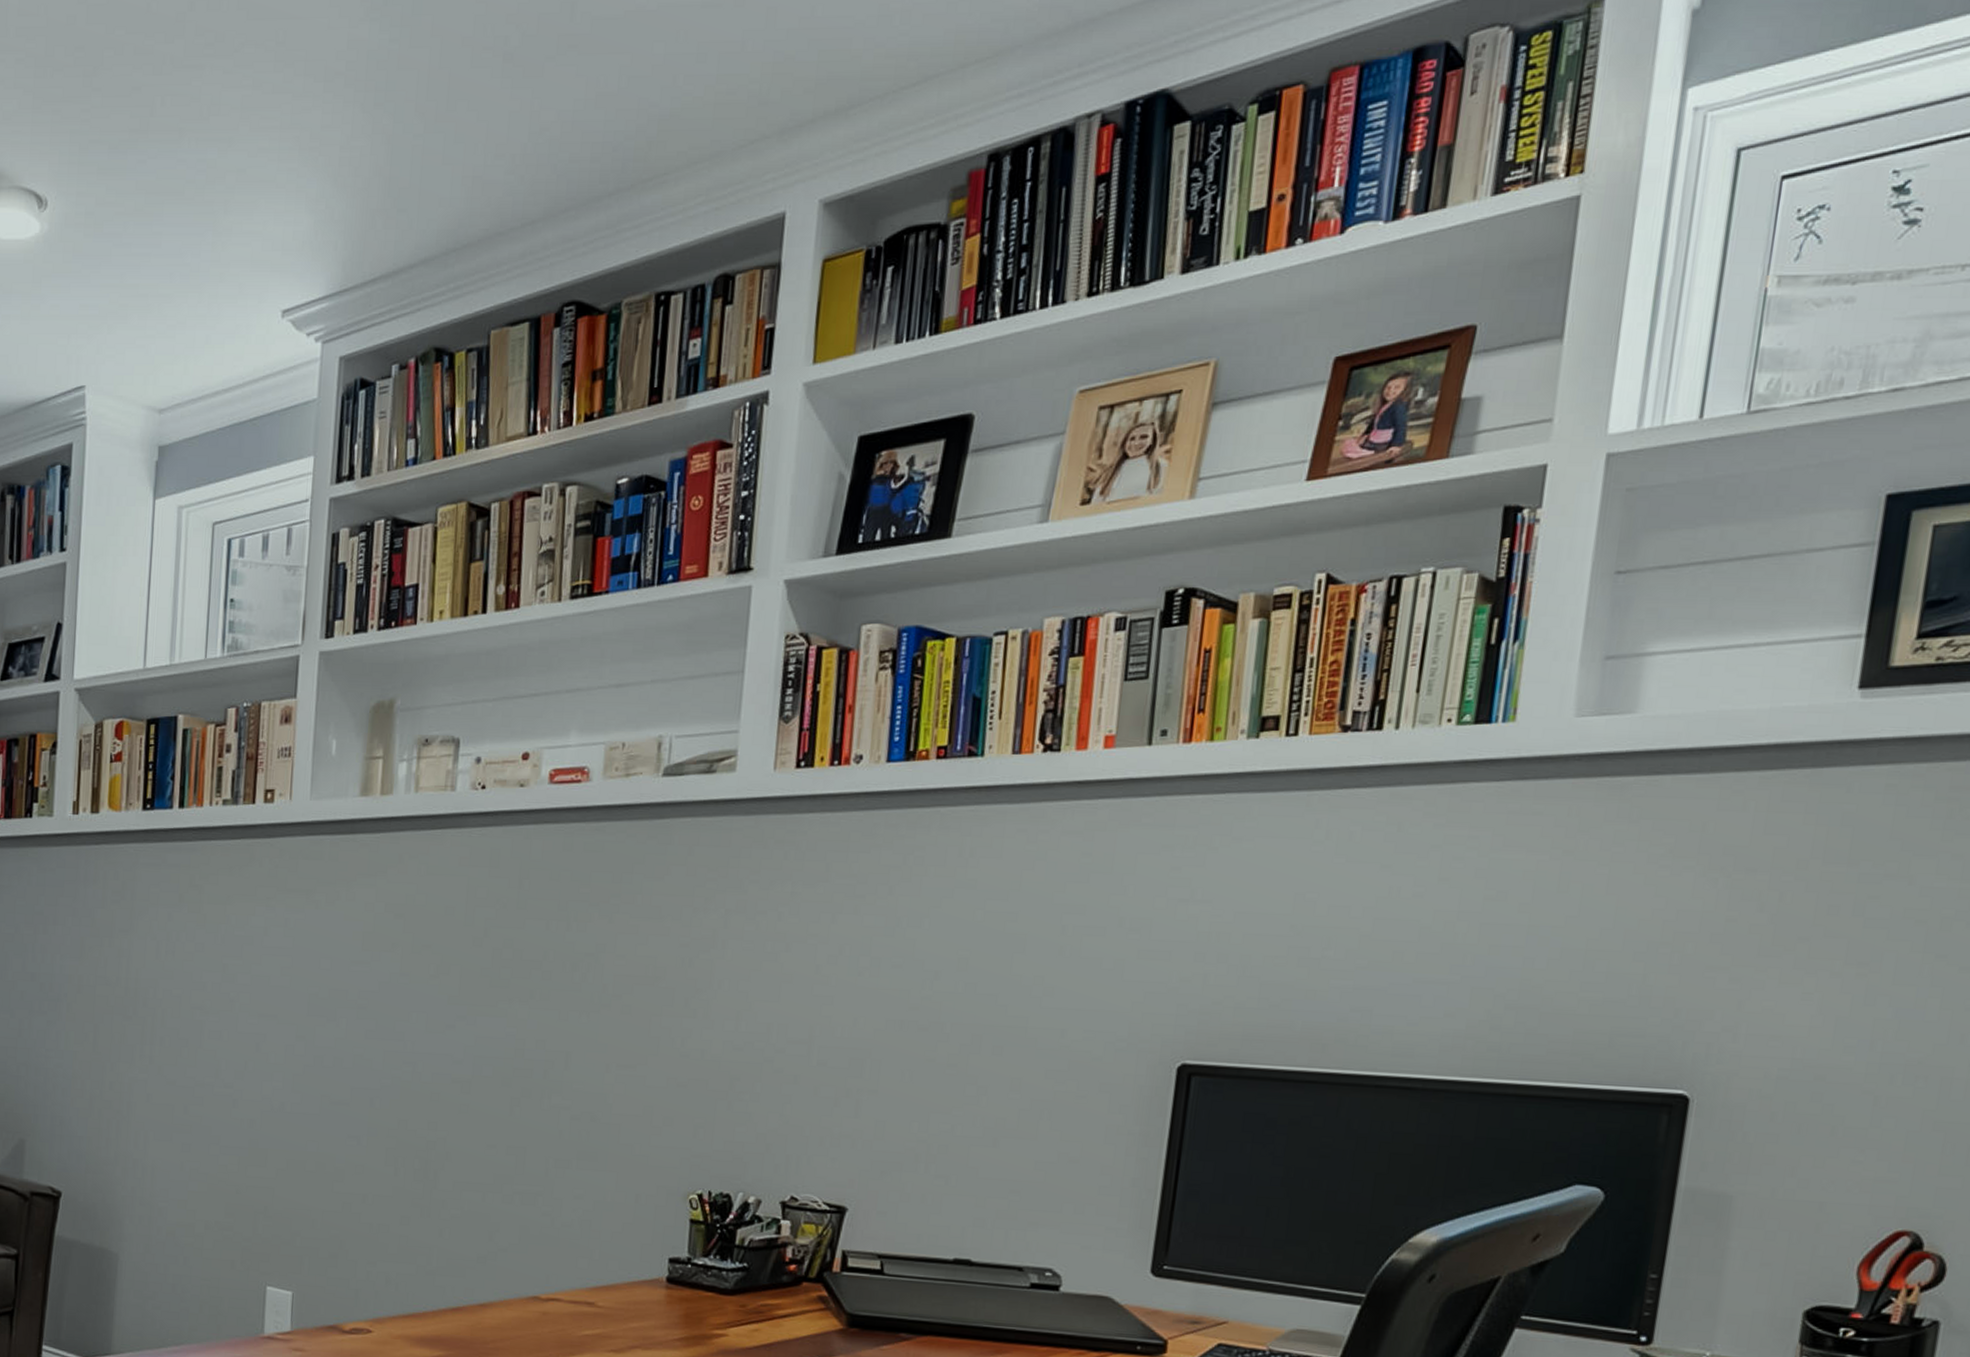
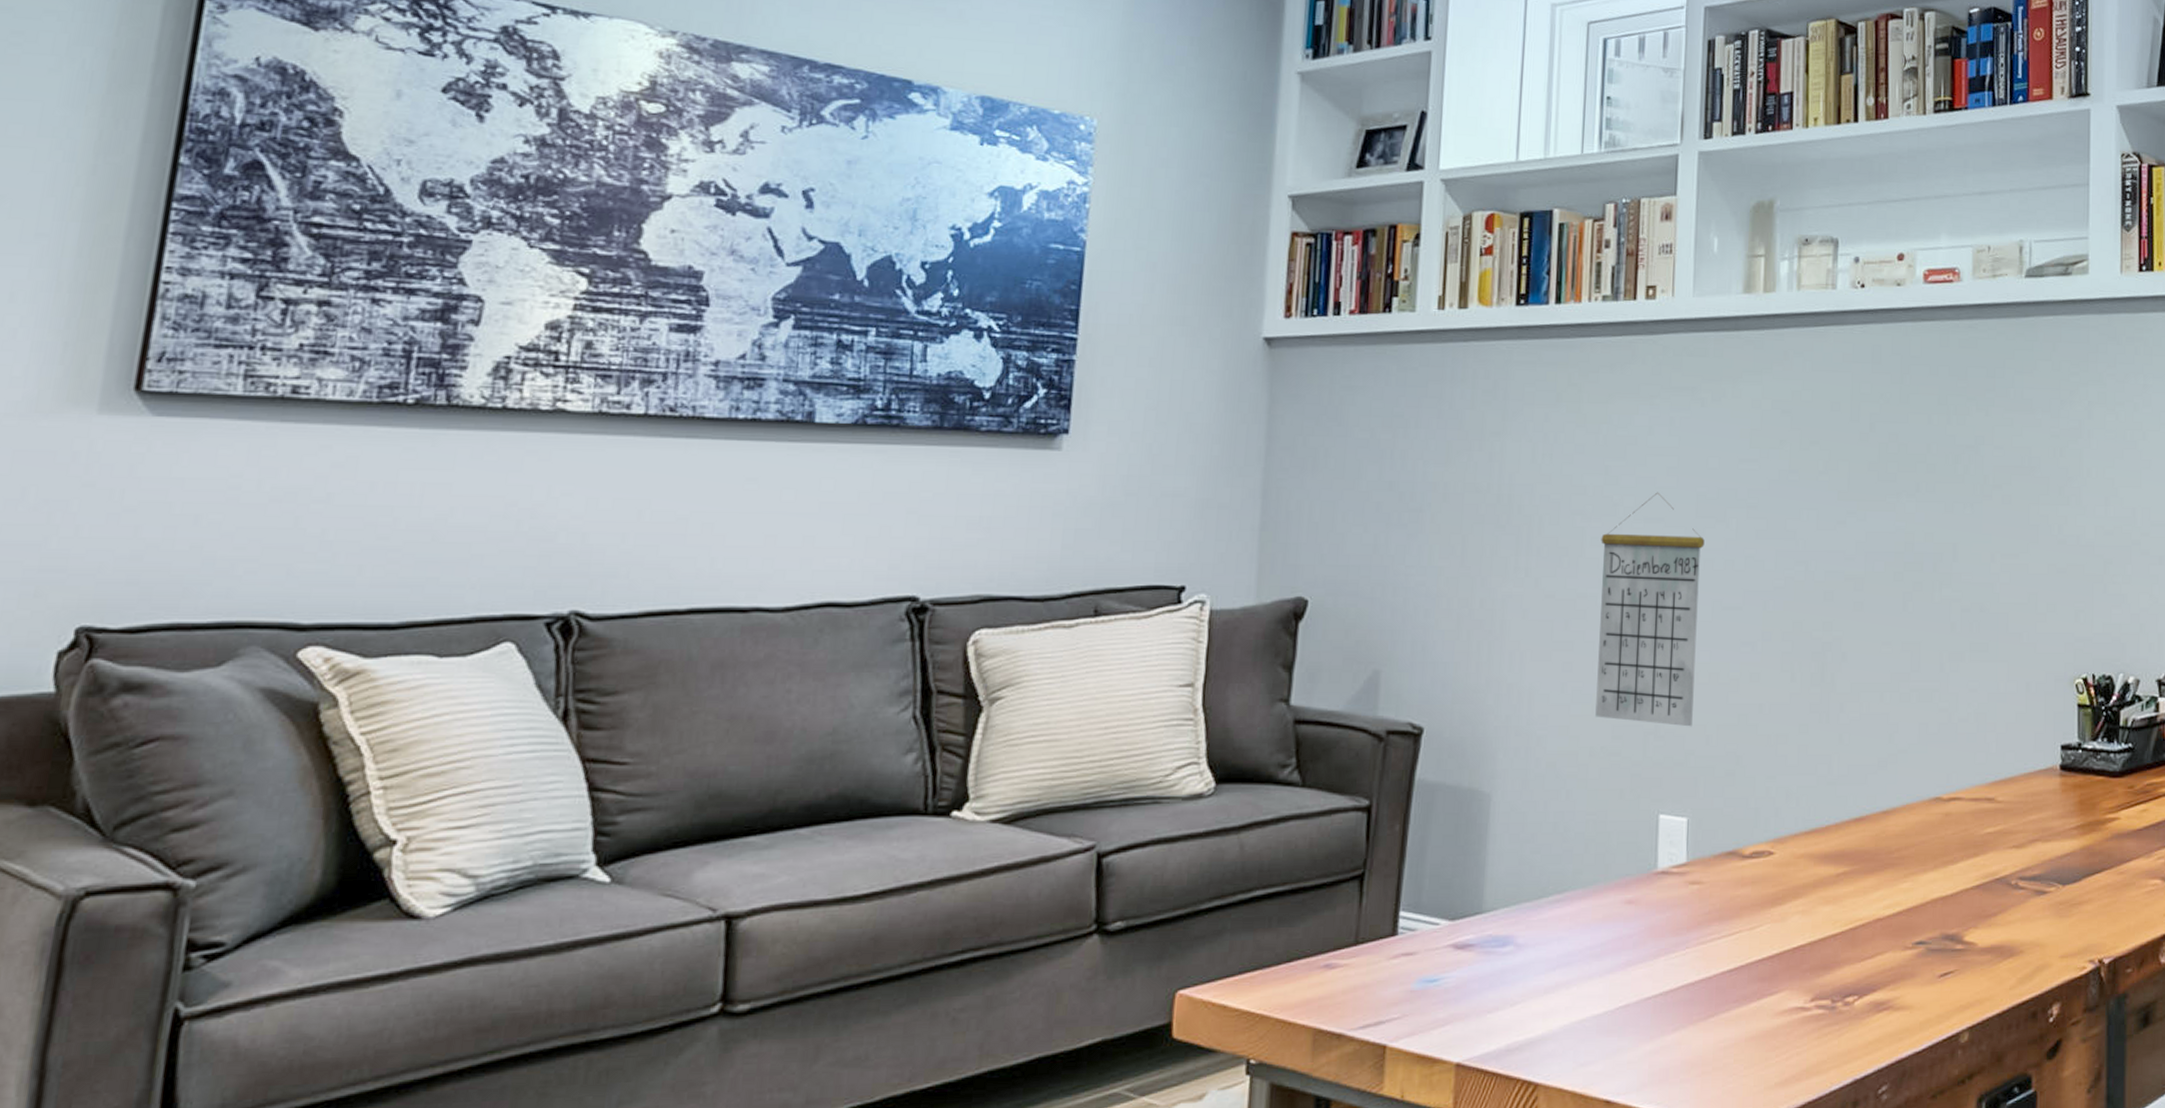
calendar: none [210,990,315,1210] -> present [1595,492,1705,727]

